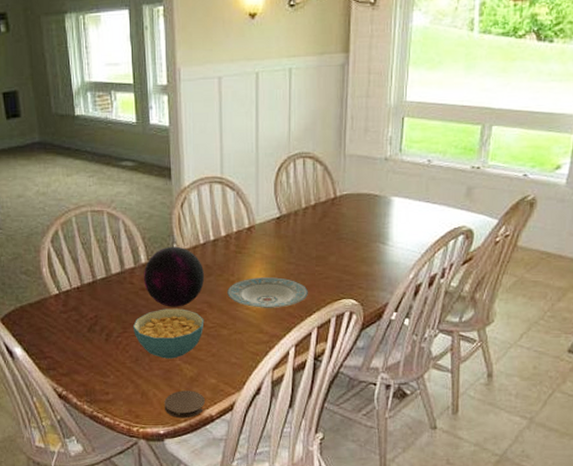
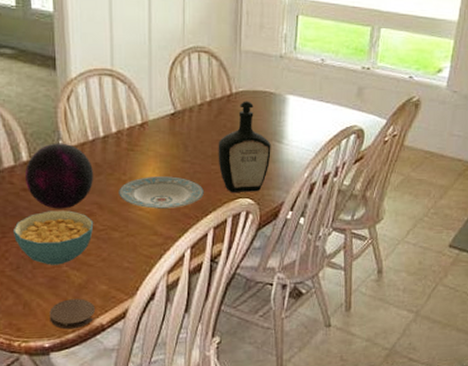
bottle: none [322,203,375,293] -> present [218,101,271,192]

